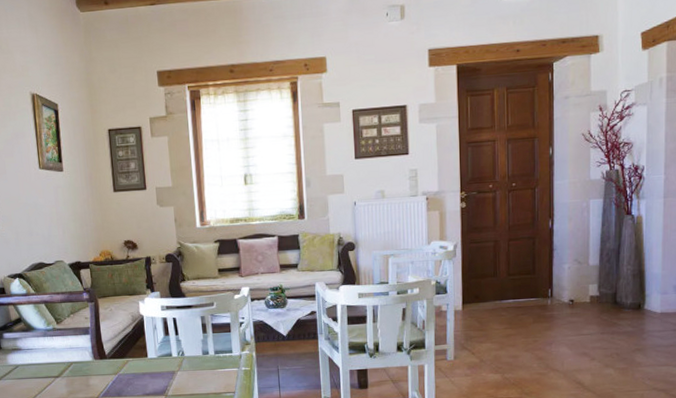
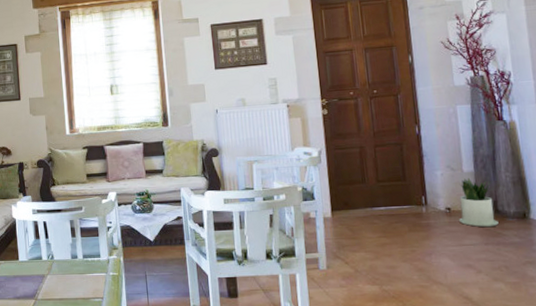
planter: none [580,270,615,318] -> present [459,177,499,228]

